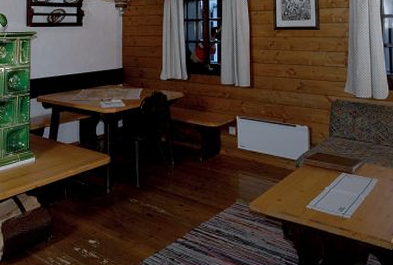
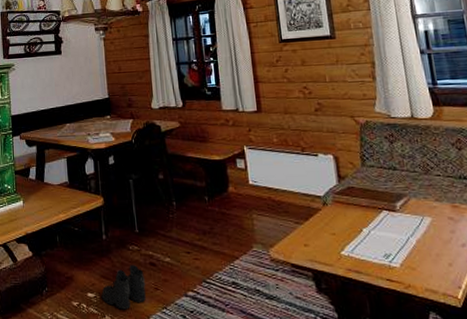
boots: none [102,215,142,254] -> present [102,264,146,310]

